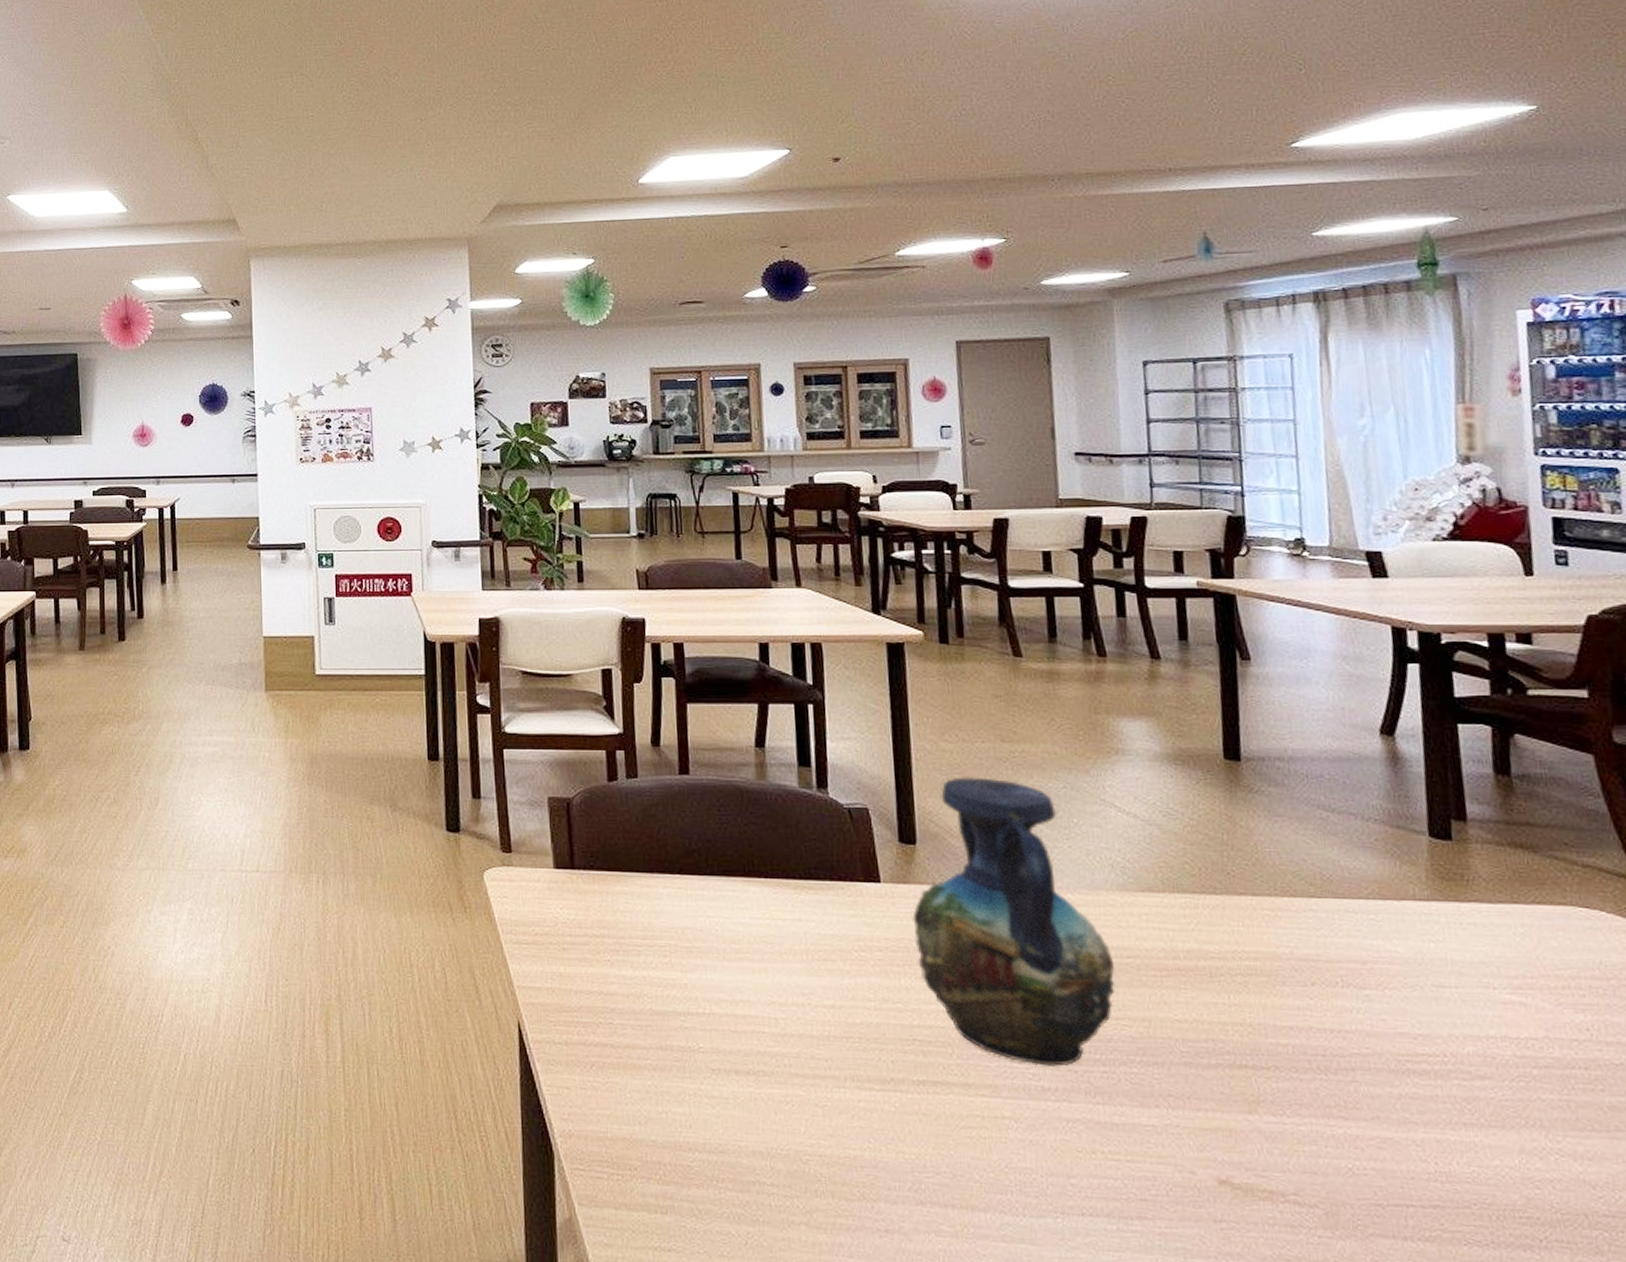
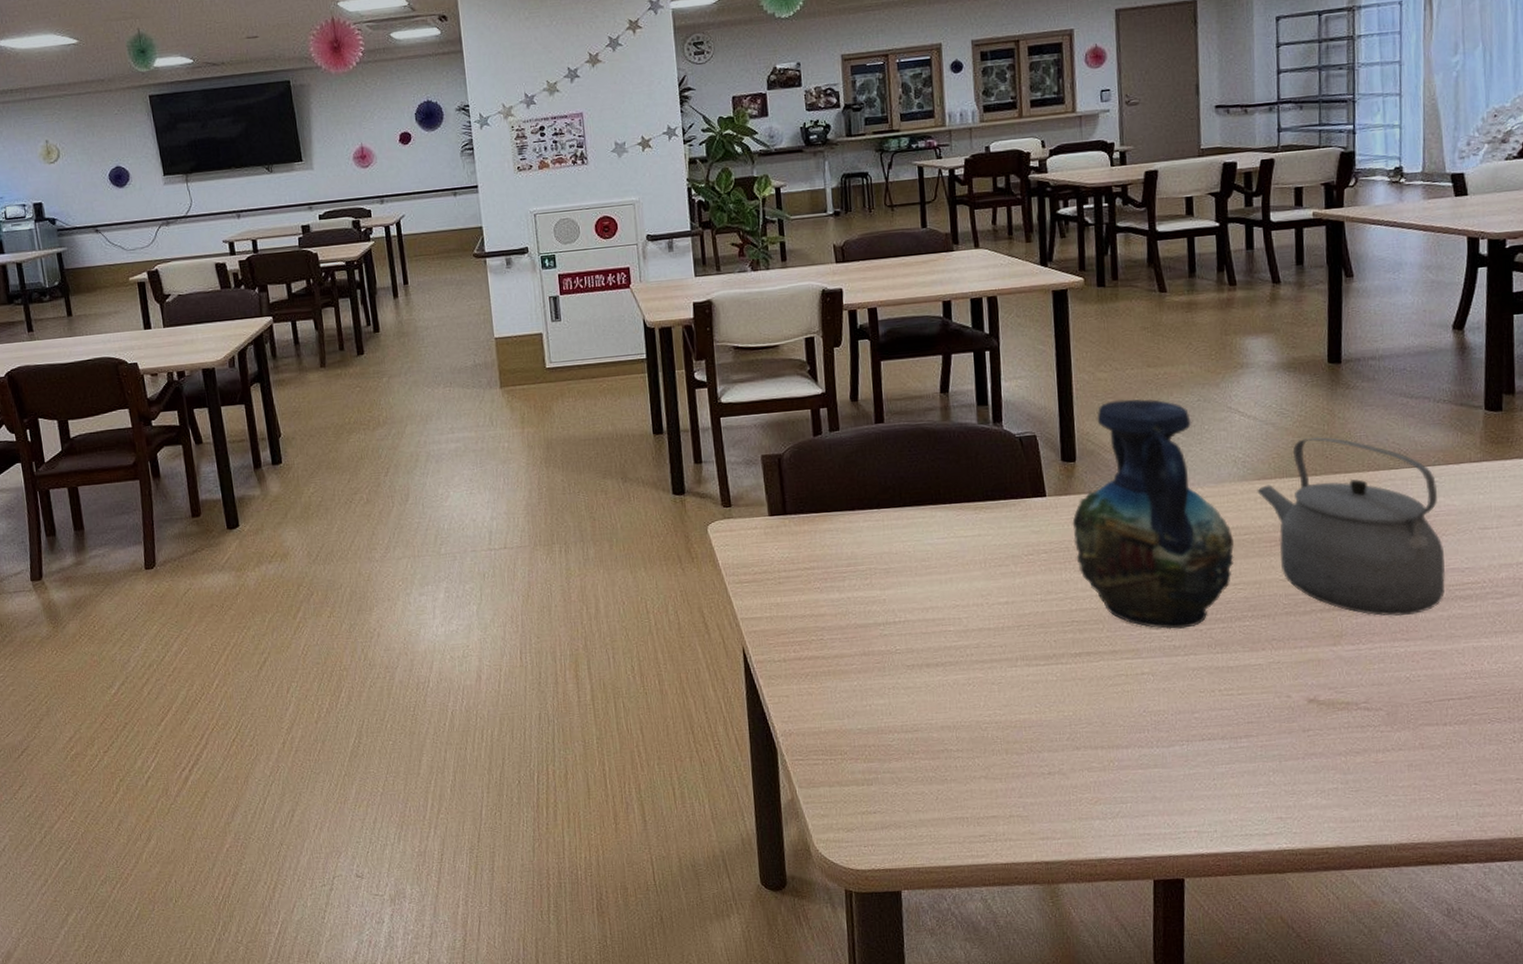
tea kettle: none [1141,846,1392,1087] -> present [1257,436,1446,617]

